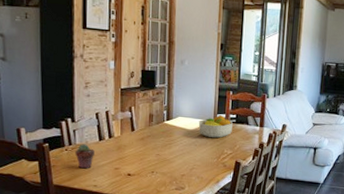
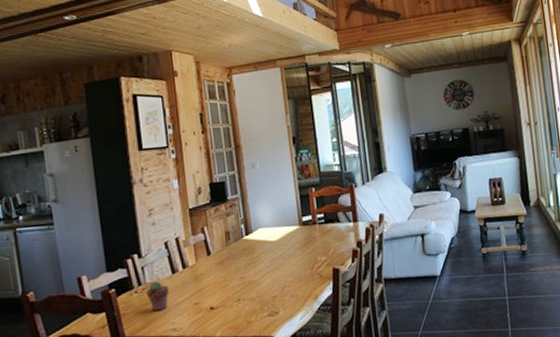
fruit bowl: present [198,114,234,138] -> none [282,216,323,247]

